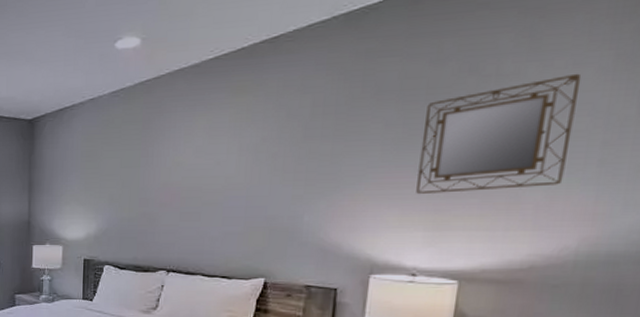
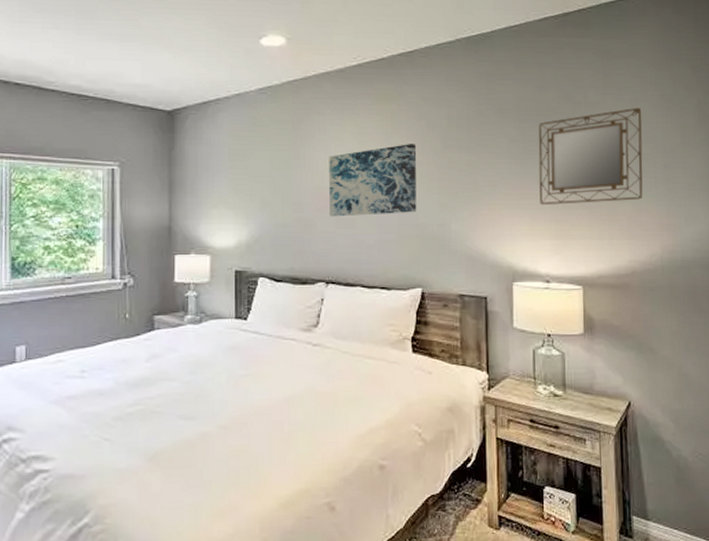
wall art: none [174,136,273,211] -> present [329,144,417,217]

